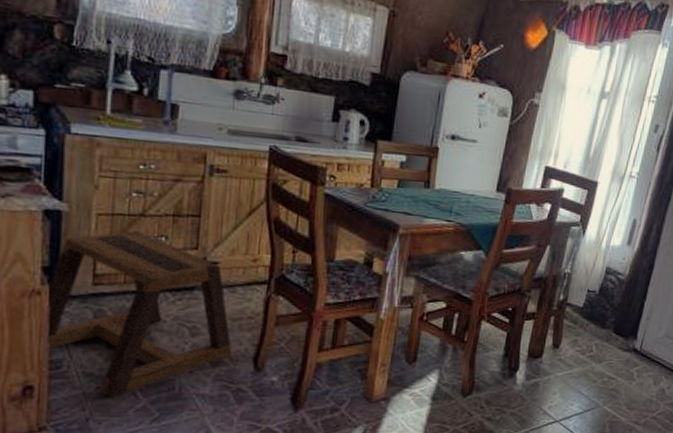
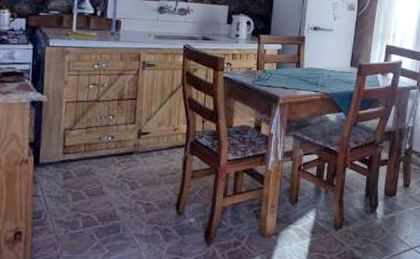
stool: present [45,231,232,398] -> none [31,113,161,239]

